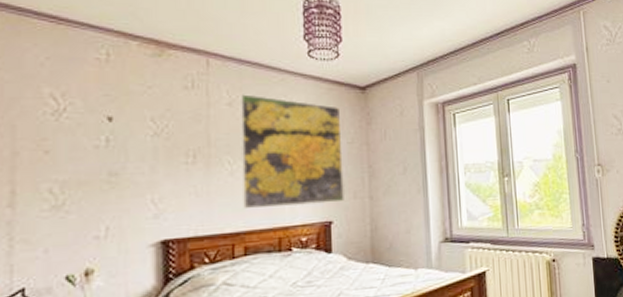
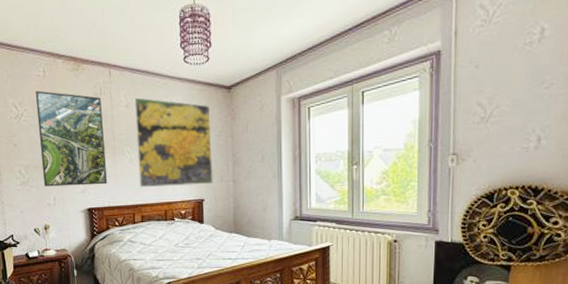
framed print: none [90,79,195,212] -> present [35,90,107,187]

